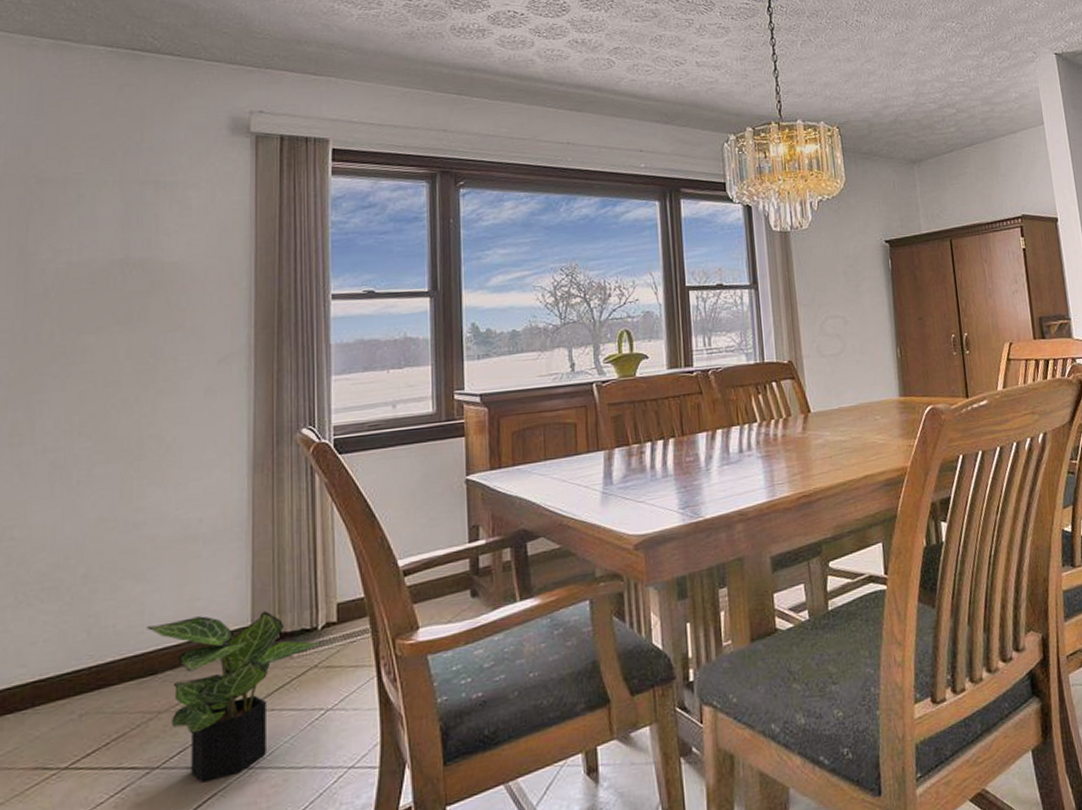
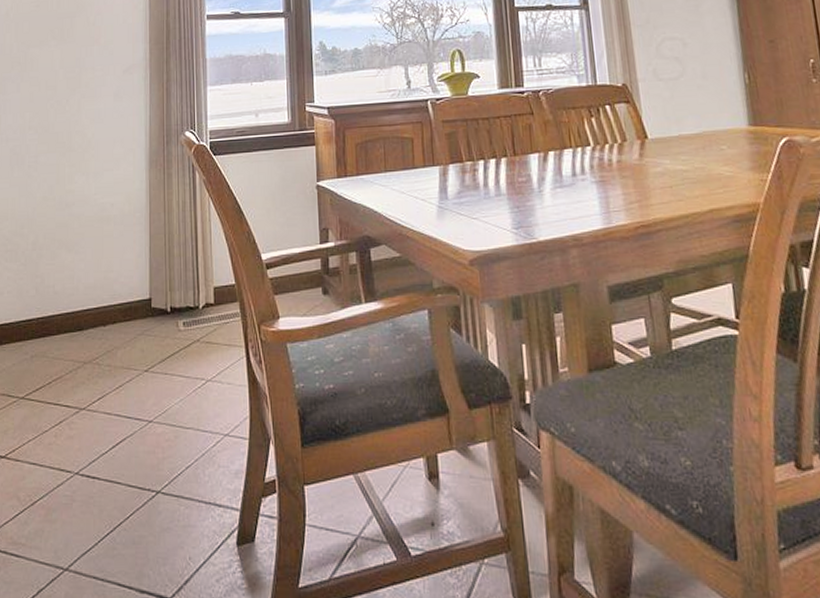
potted plant: present [146,611,322,783] -> none [75,286,203,428]

